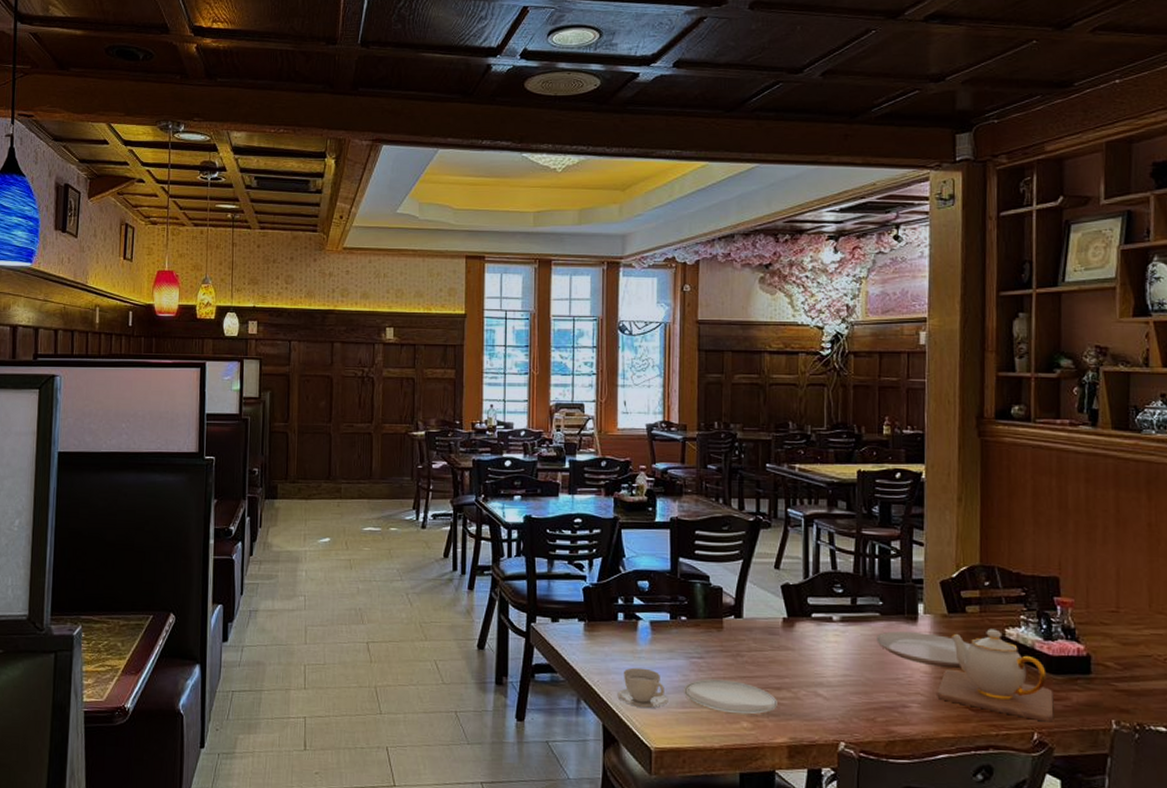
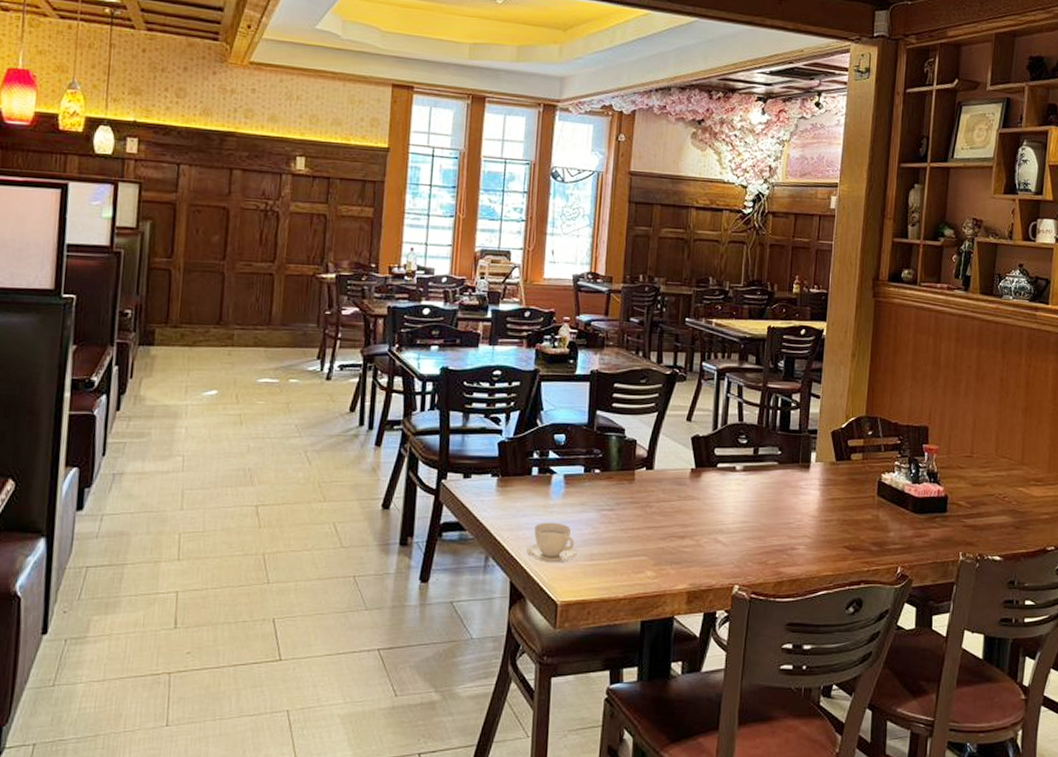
plate: present [684,679,778,716] -> none [593,530,681,565]
plate: present [876,631,973,668] -> none [773,479,854,511]
teapot: present [937,629,1054,722] -> none [821,474,916,557]

